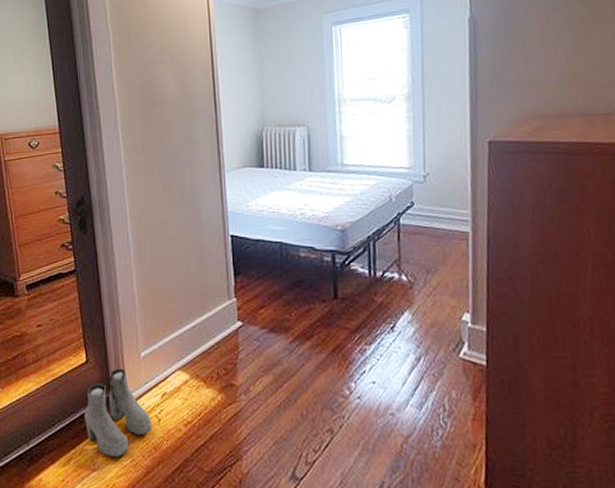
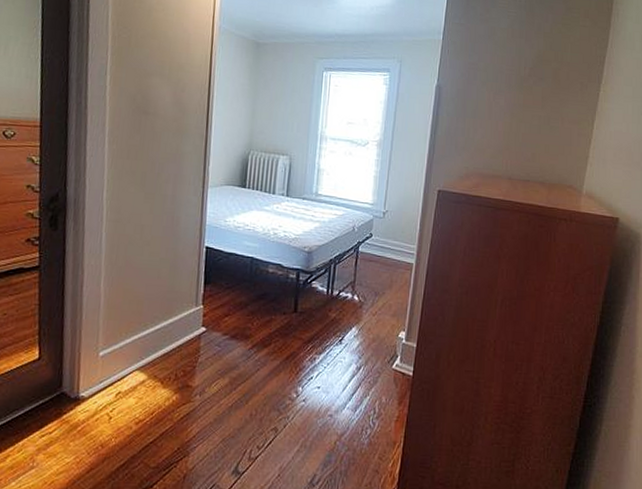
boots: present [84,368,151,458] -> none [28,366,102,455]

